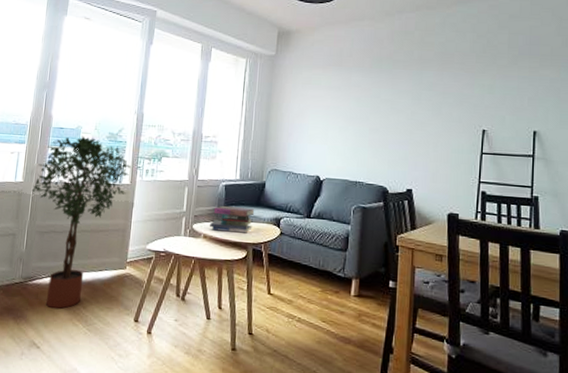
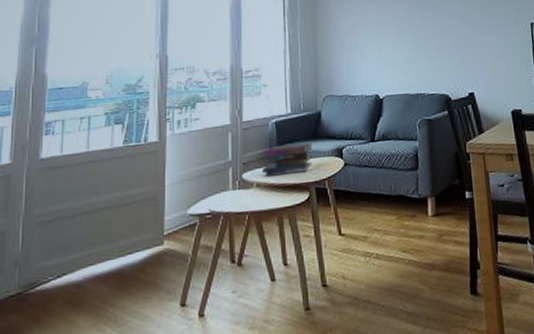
potted tree: present [31,135,131,309] -> none [24,92,158,317]

